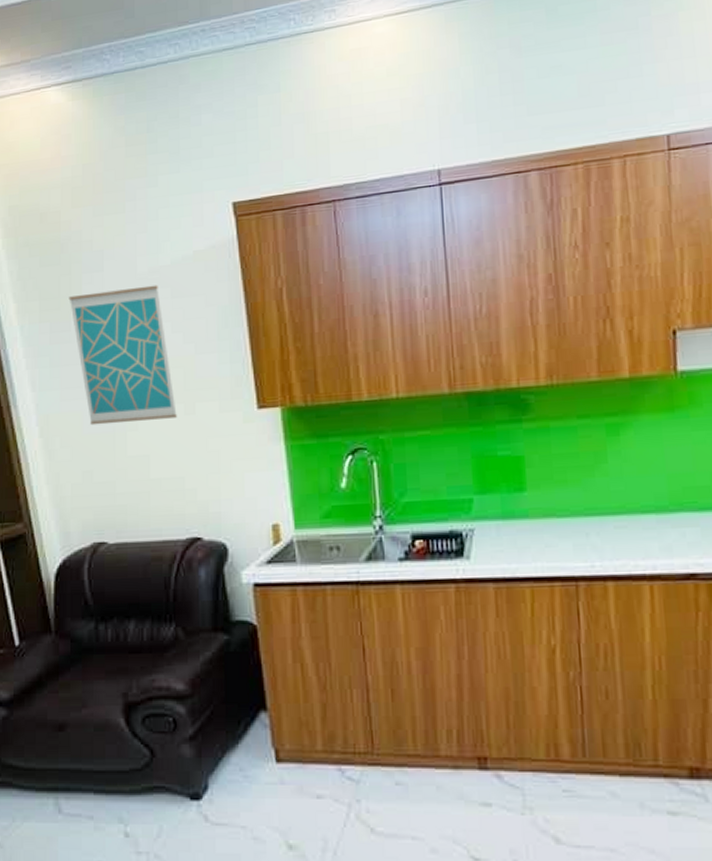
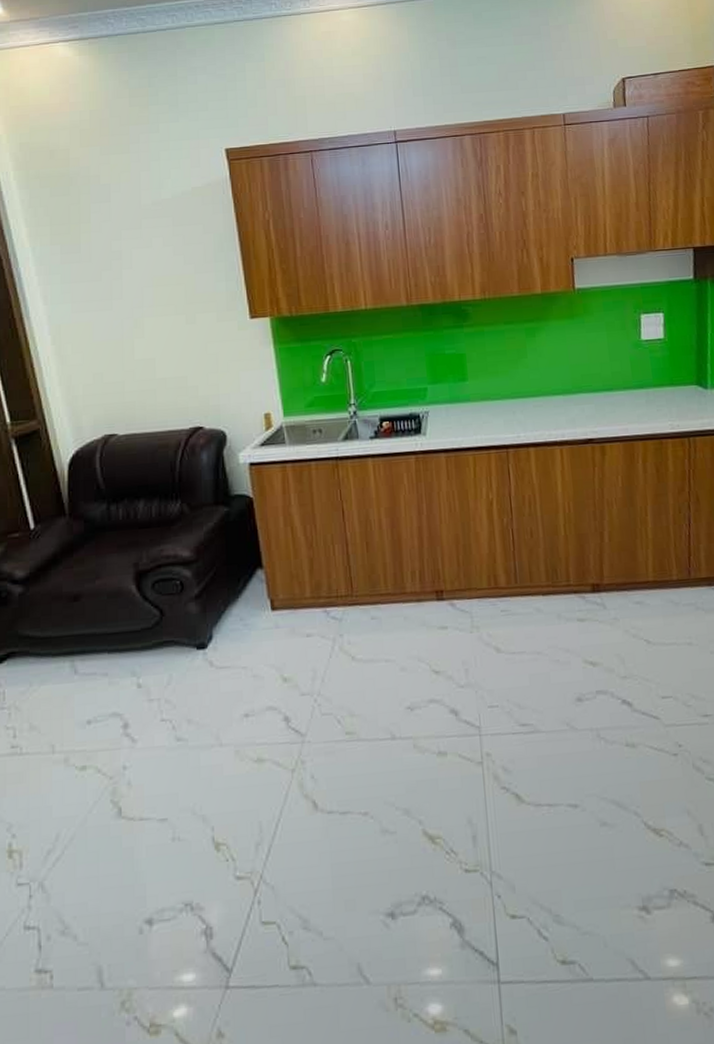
wall art: present [68,284,177,426] -> none [78,214,179,334]

